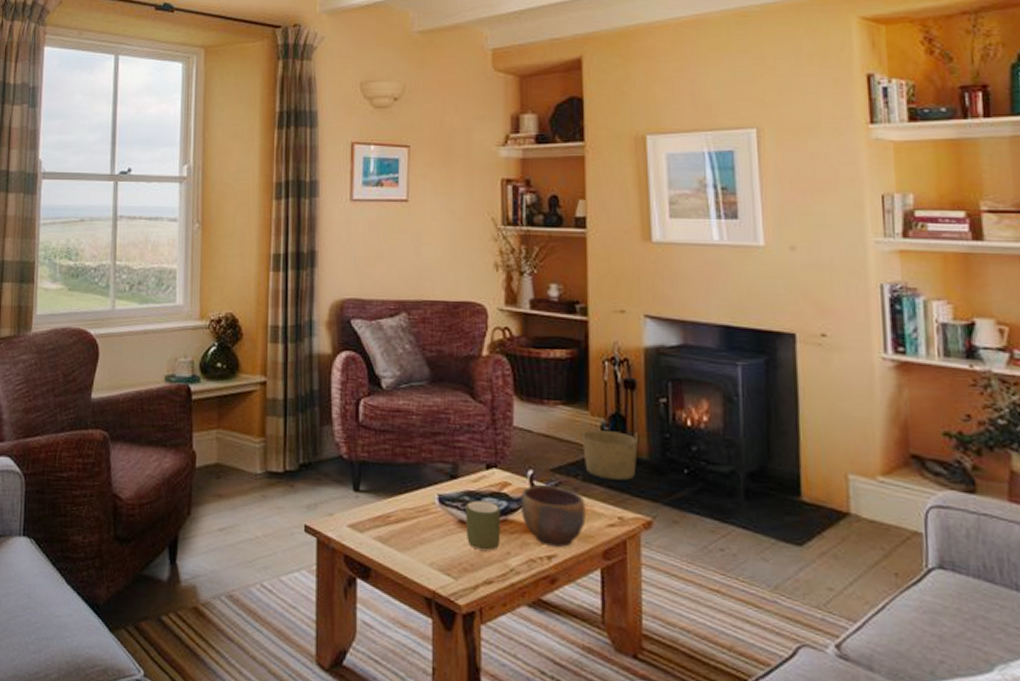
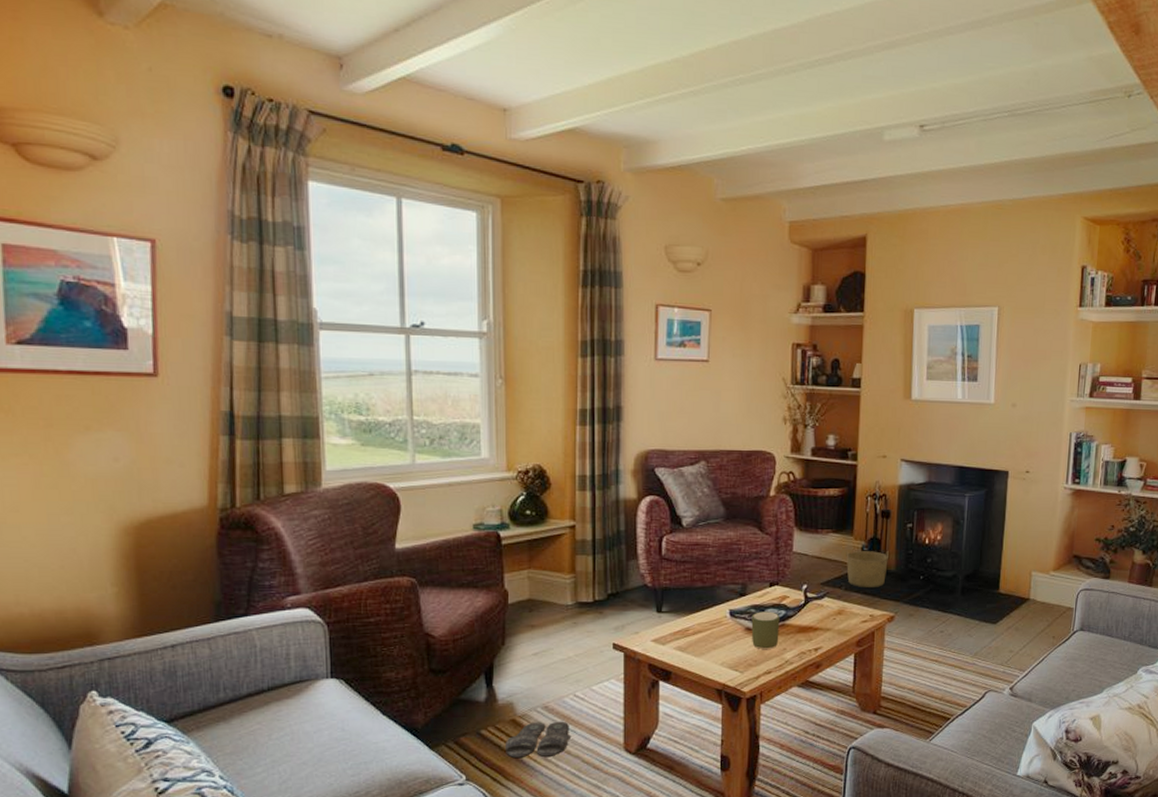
slippers: none [185,613,258,660] -> present [504,721,572,759]
bowl: present [520,484,586,547] -> none [795,595,846,641]

